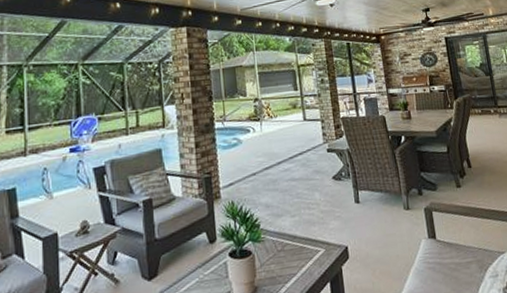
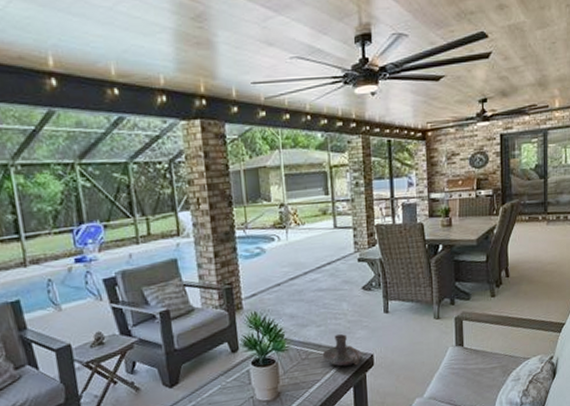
candle holder: none [297,224,337,259] -> present [322,333,362,367]

